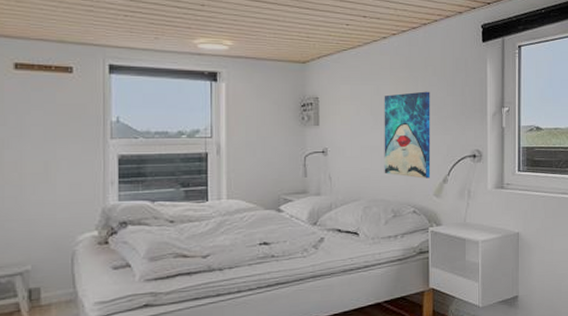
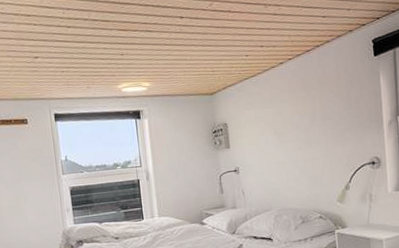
wall art: present [384,91,431,179] -> none [285,107,333,187]

